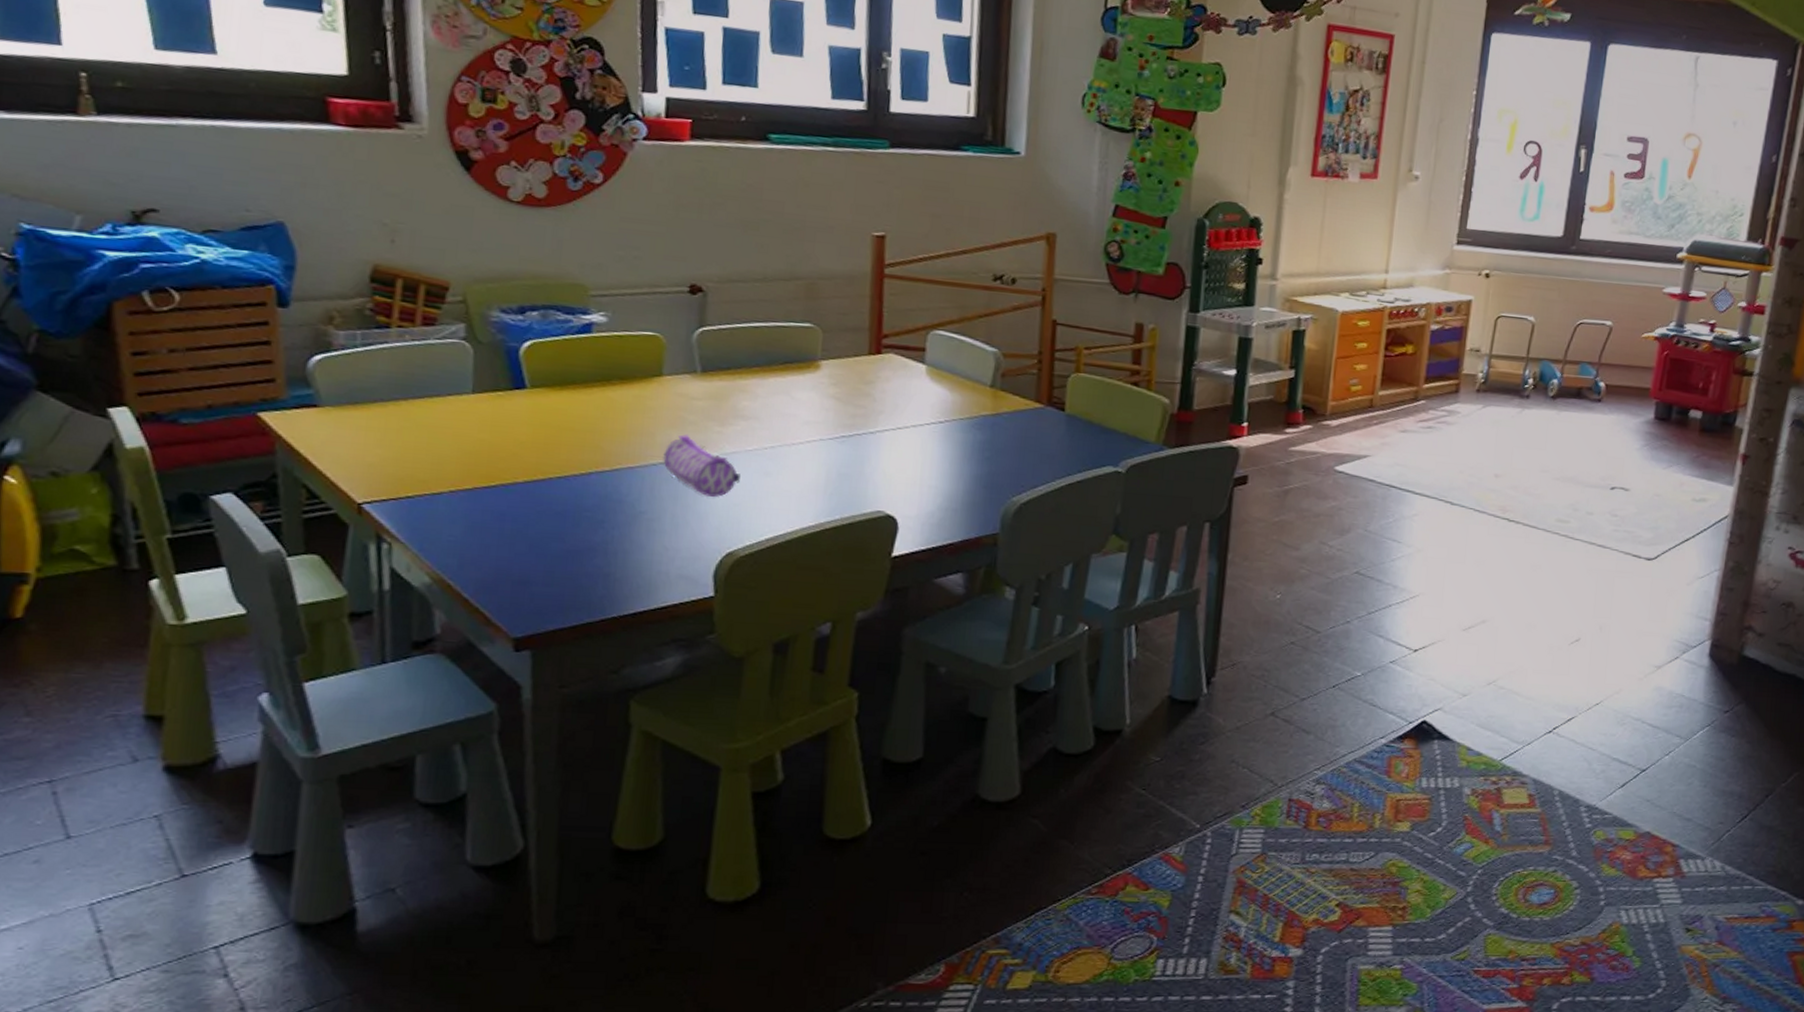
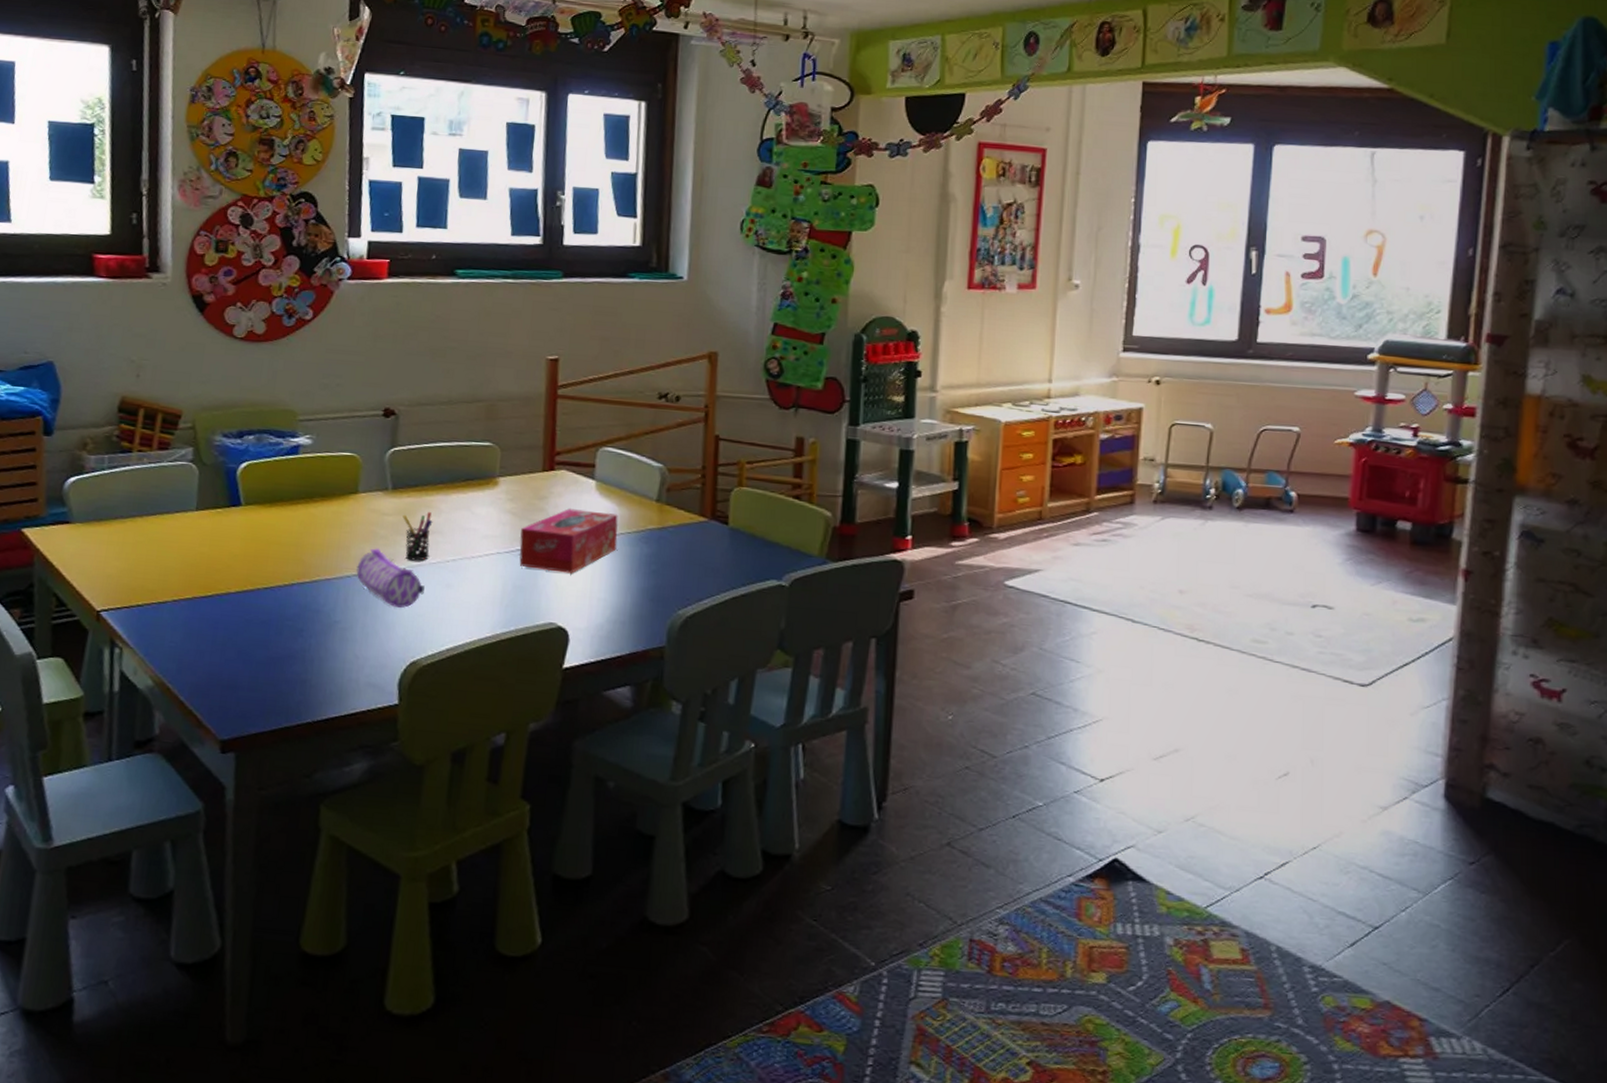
pen holder: none [714,395,748,448] -> present [403,511,433,561]
tissue box: none [843,394,951,461] -> present [519,509,619,573]

